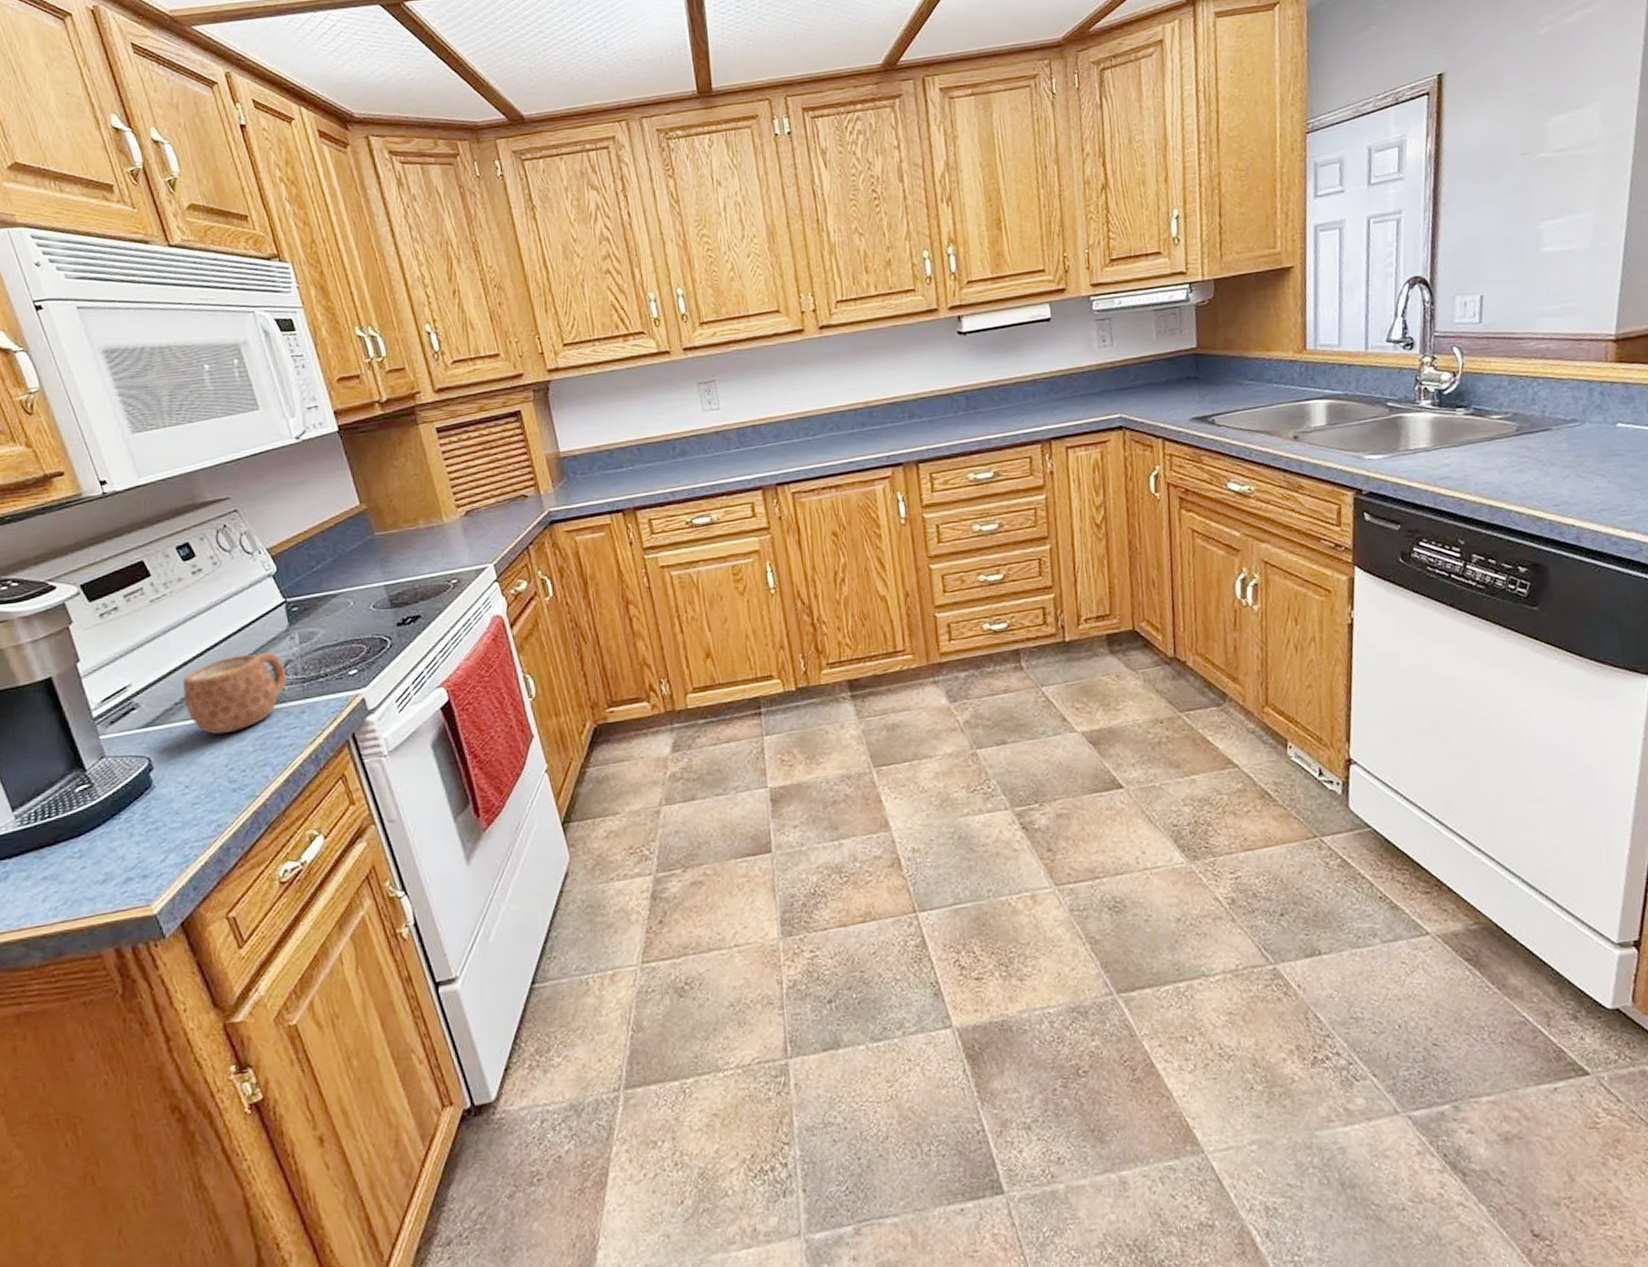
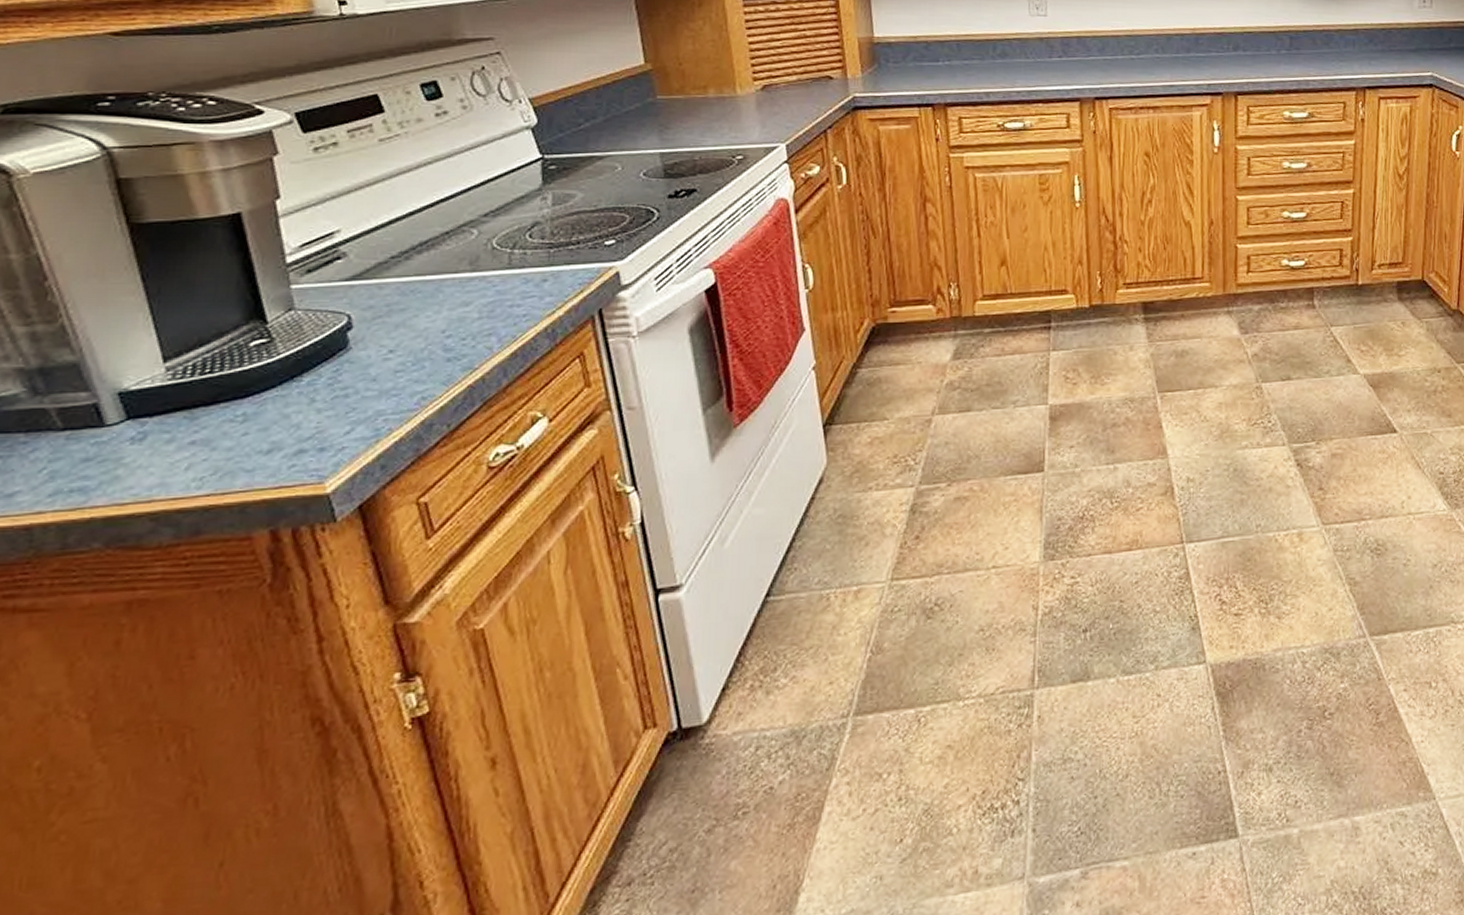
mug: present [183,652,286,735] -> none [403,210,531,296]

